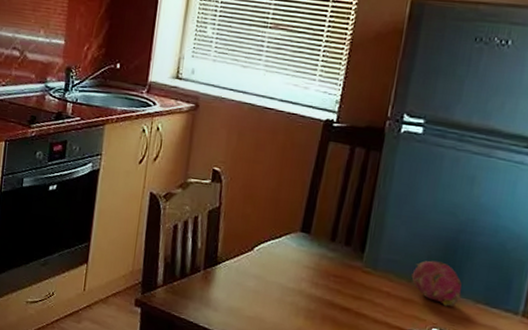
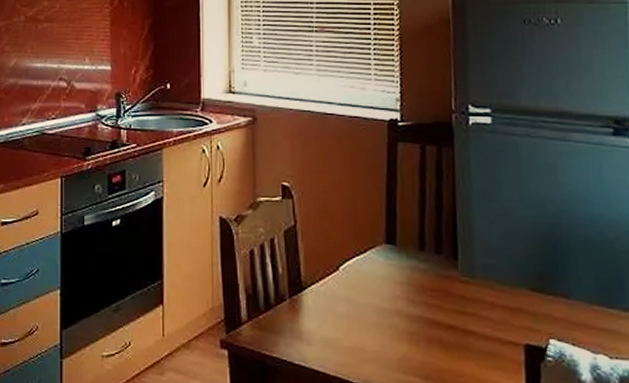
fruit: present [411,260,462,307] -> none [513,261,572,312]

